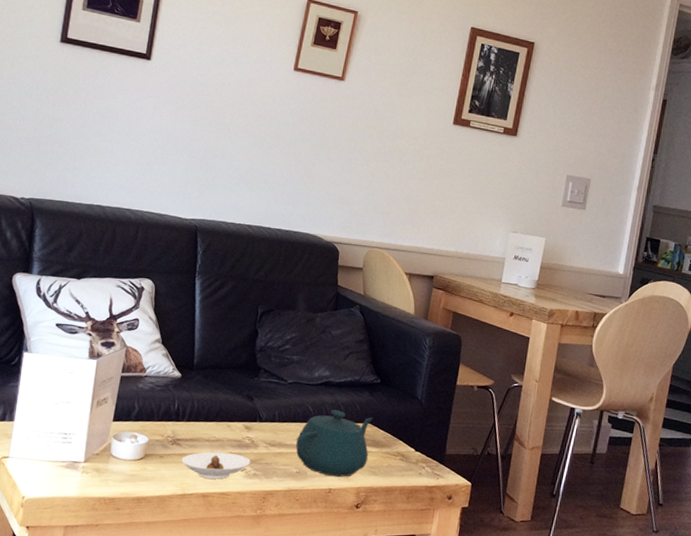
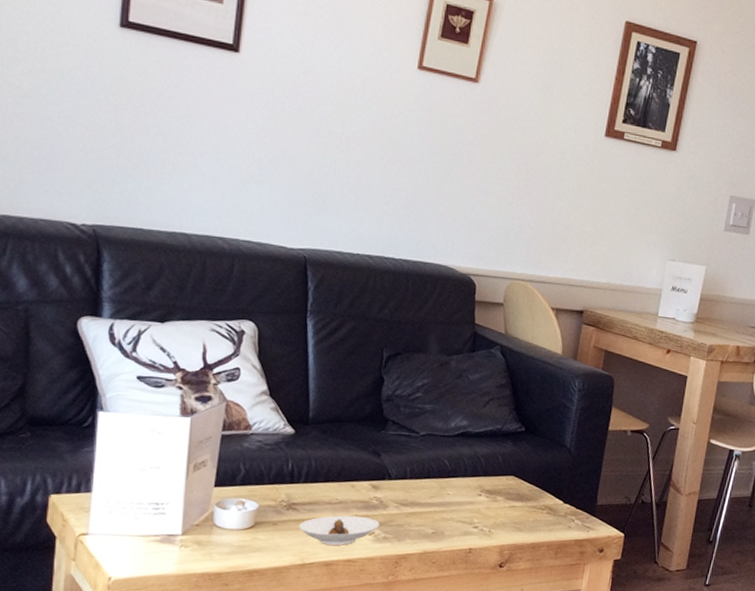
teapot: present [296,409,373,477] -> none [431,462,517,536]

